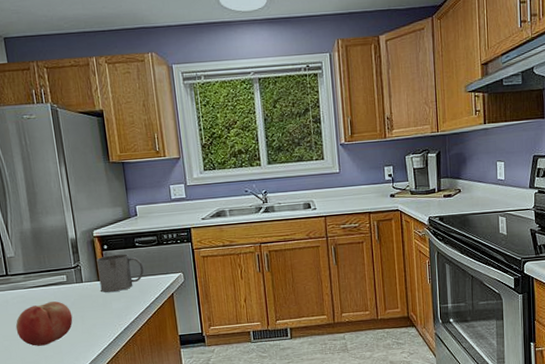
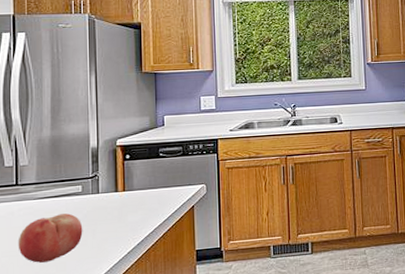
mug: present [96,254,144,293] -> none [117,164,166,205]

